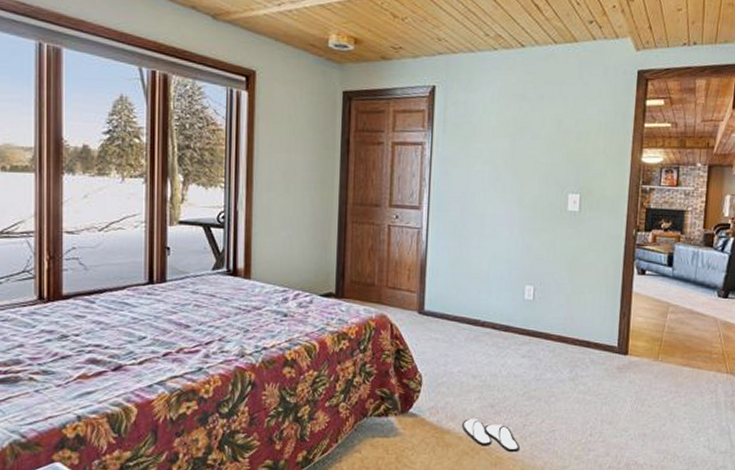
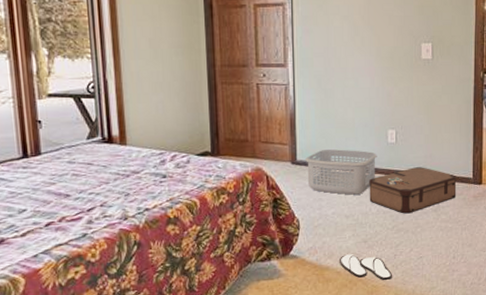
clothes hamper: none [433,301,512,353] -> present [305,149,377,195]
suitcase: none [499,329,599,380] -> present [369,167,457,214]

